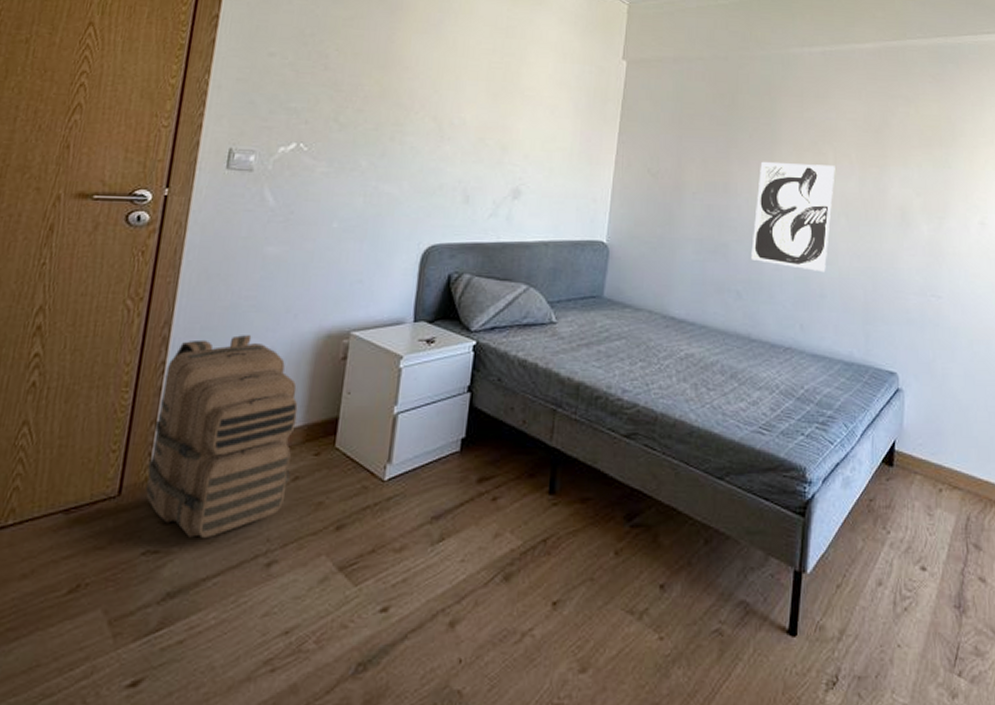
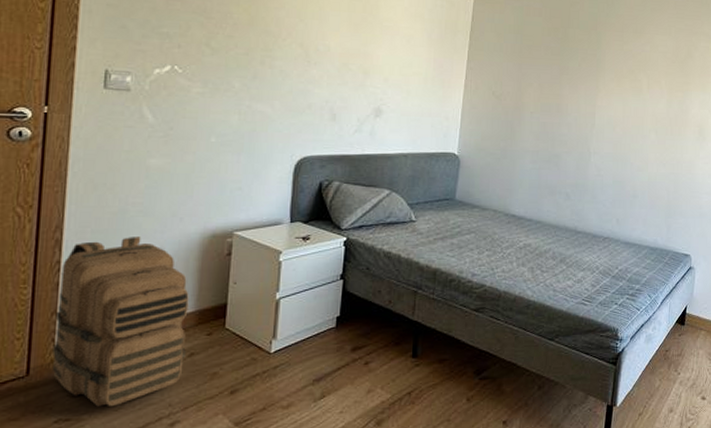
wall art: present [751,161,835,273] -> none [578,86,648,178]

